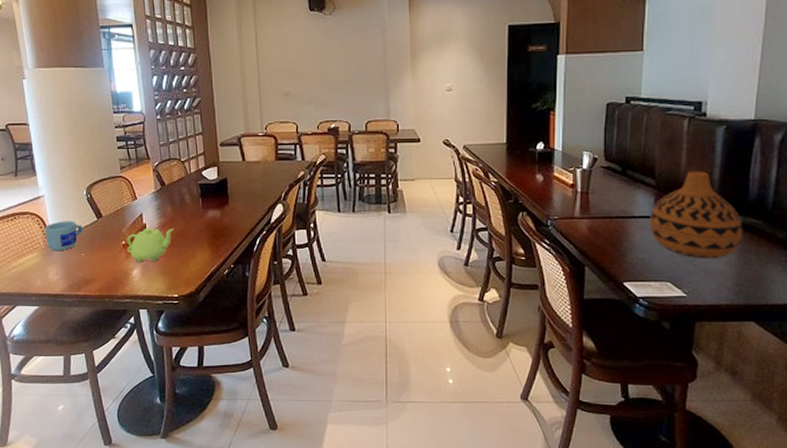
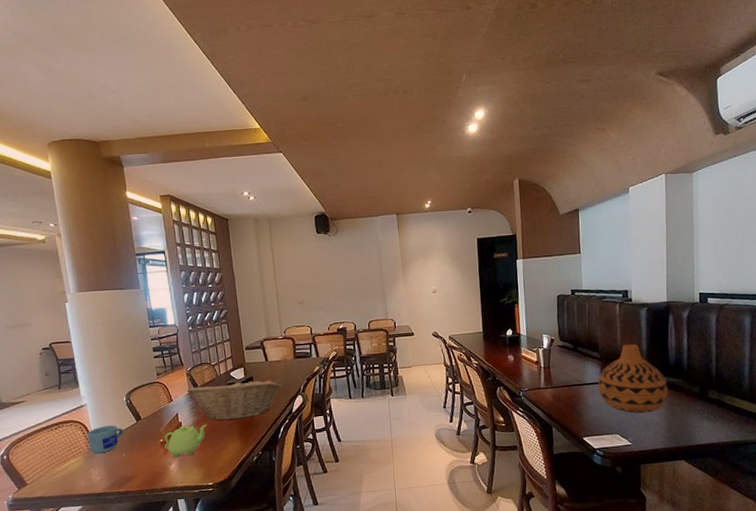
fruit basket: none [152,178,259,226] -> present [186,378,281,421]

